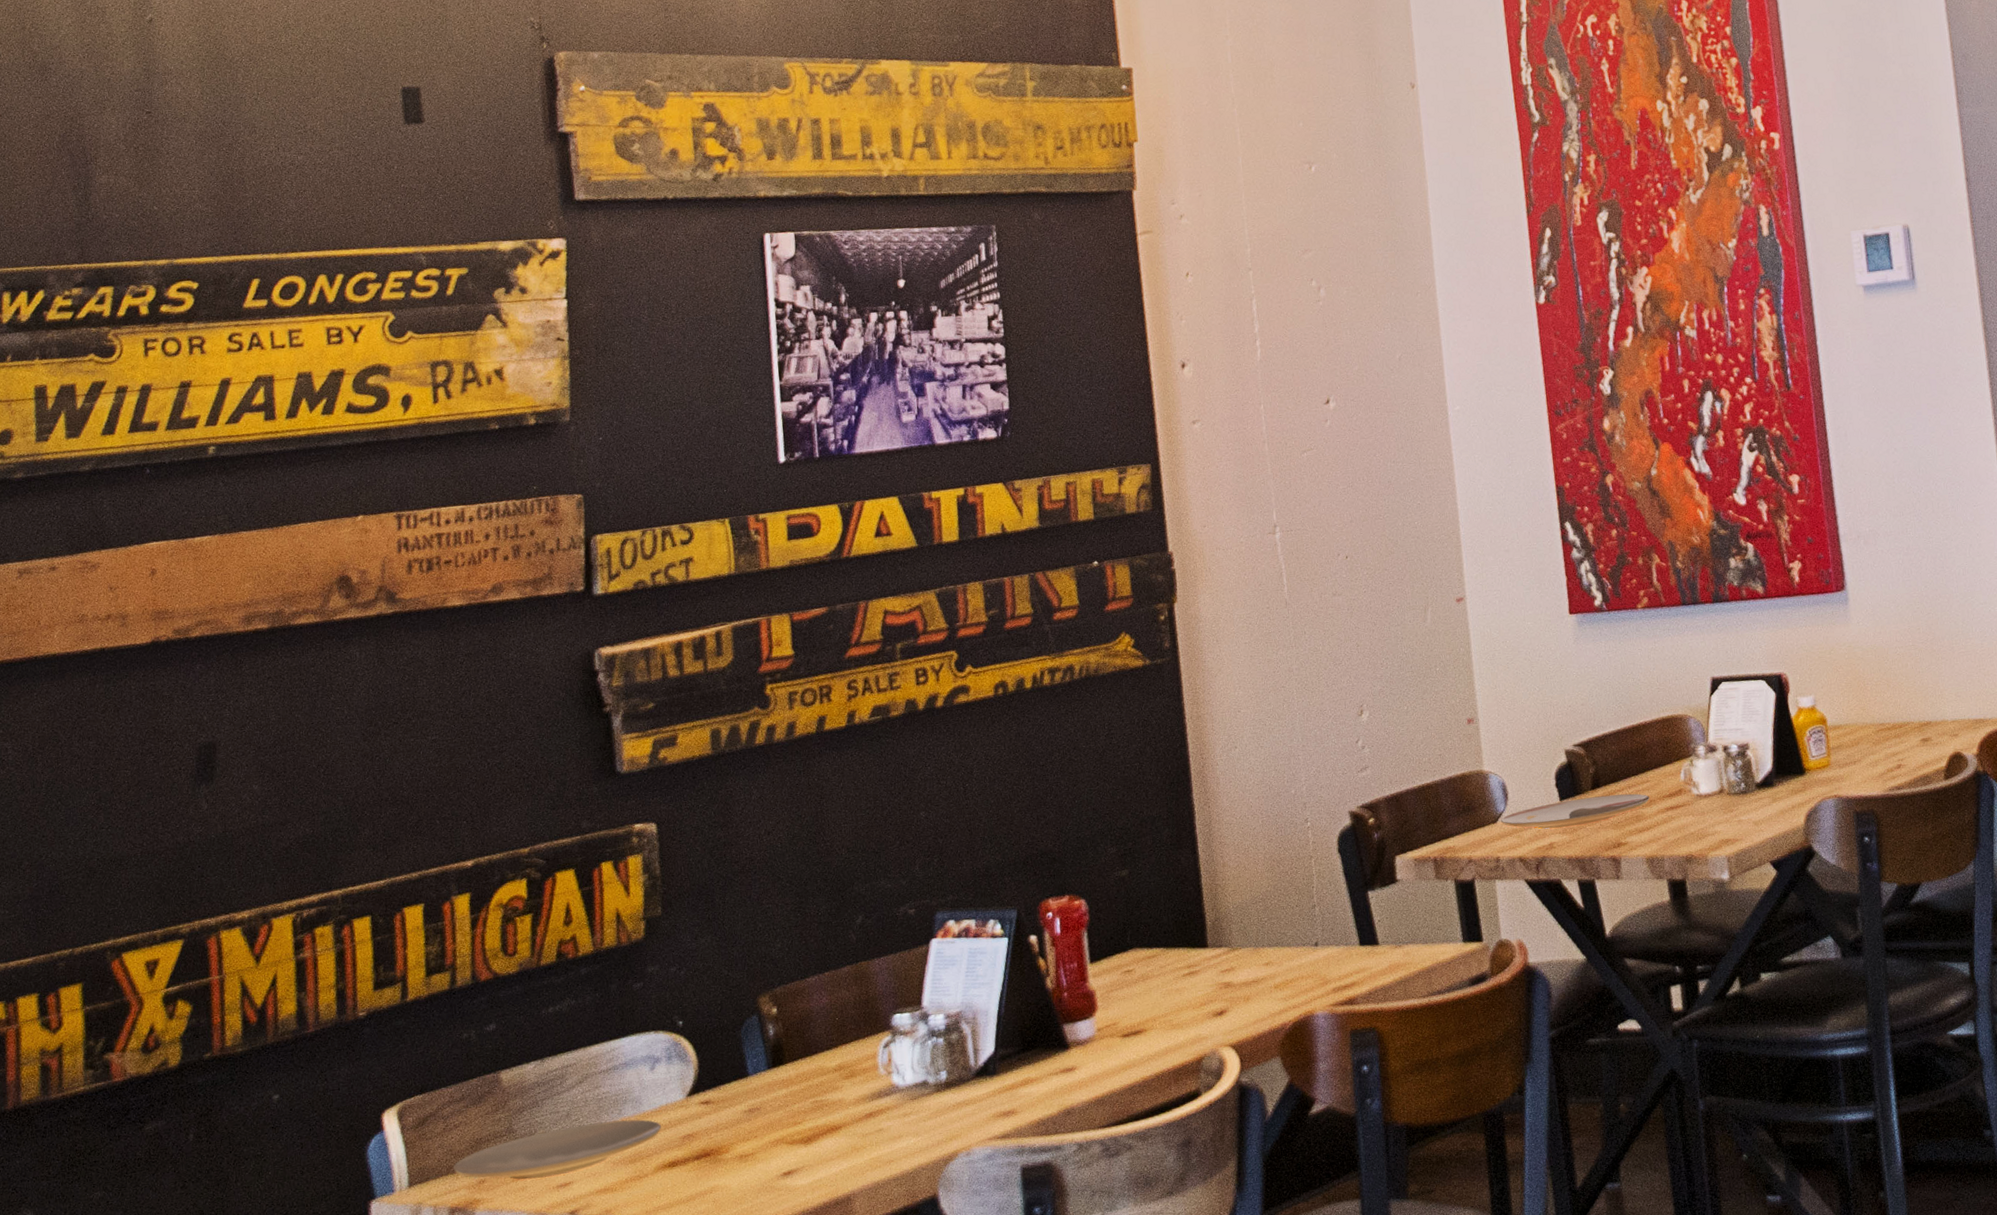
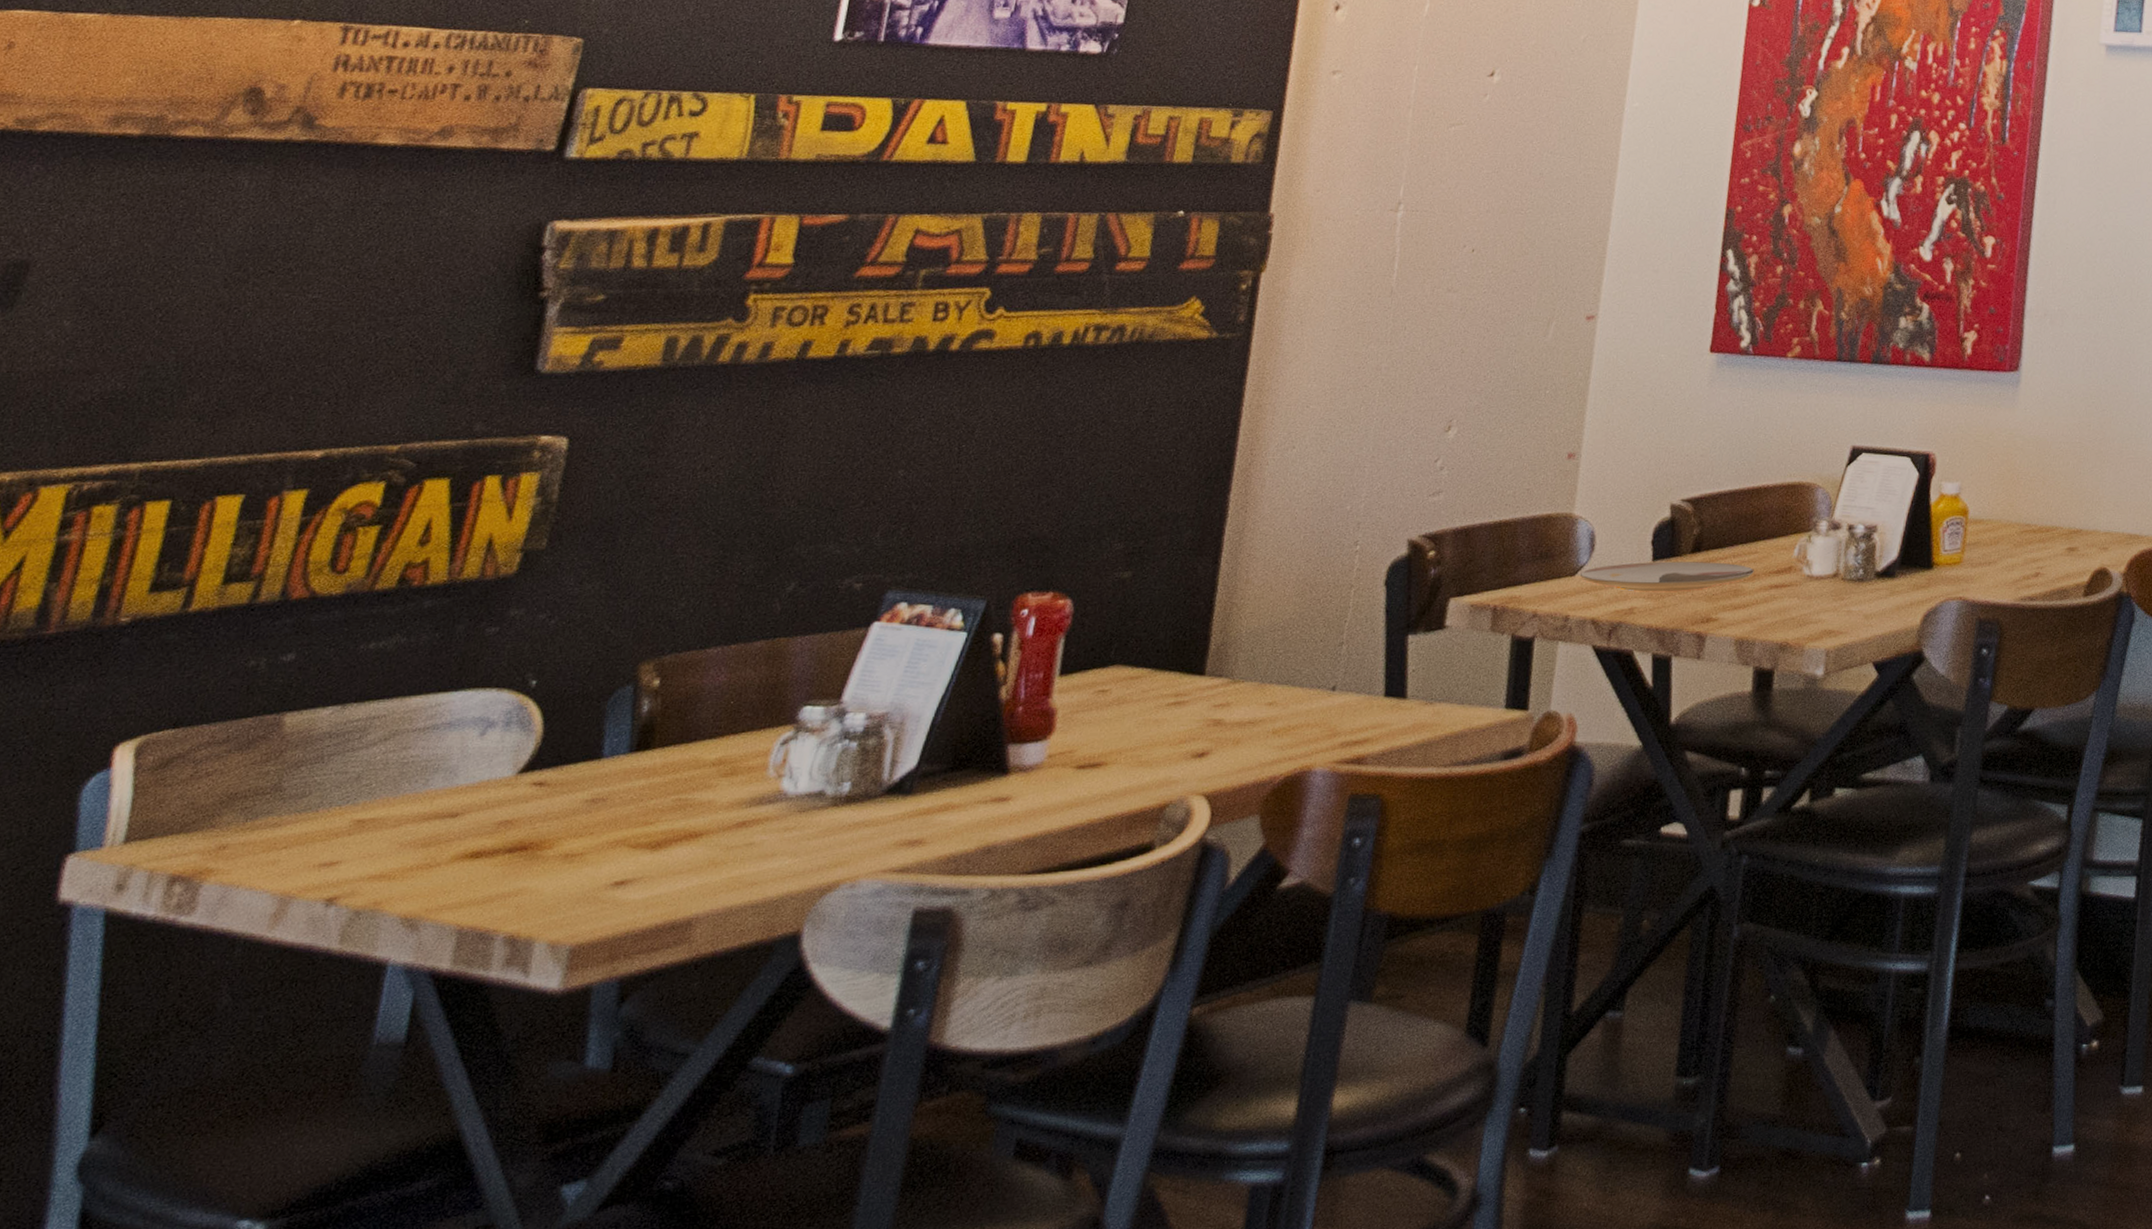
plate: present [453,1119,661,1180] -> none [189,792,475,852]

